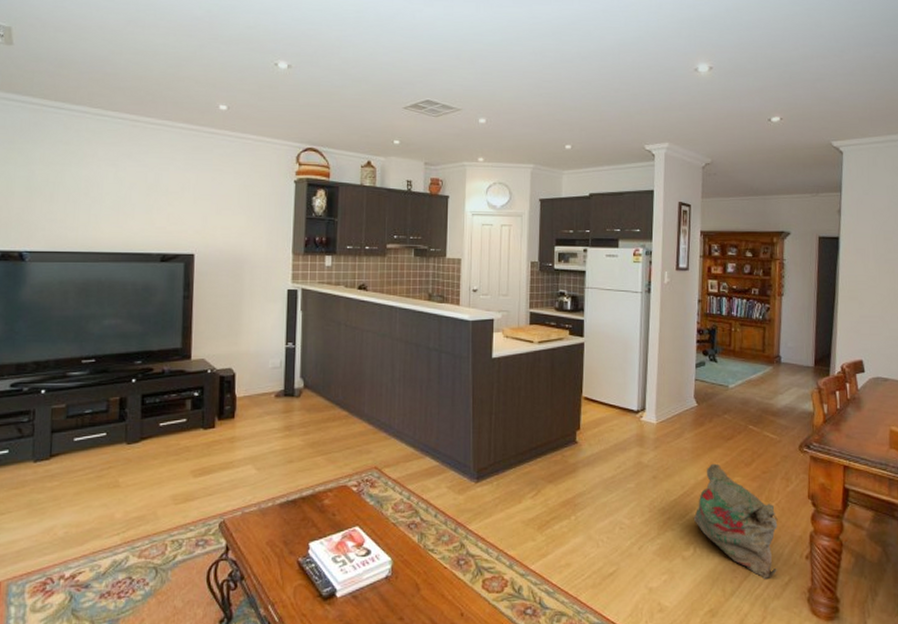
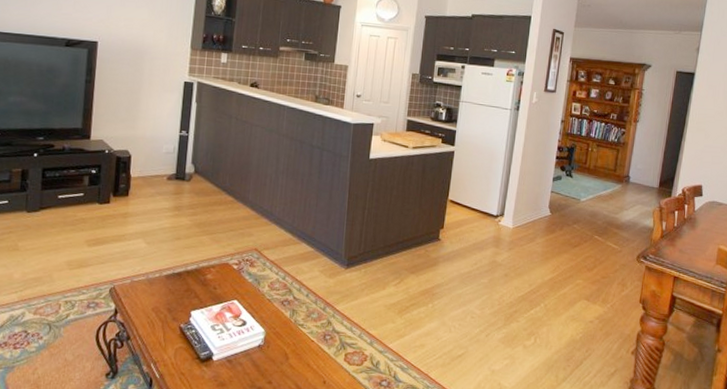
bag: present [693,463,778,580] -> none [537,266,611,370]

